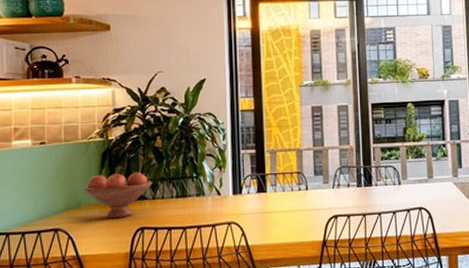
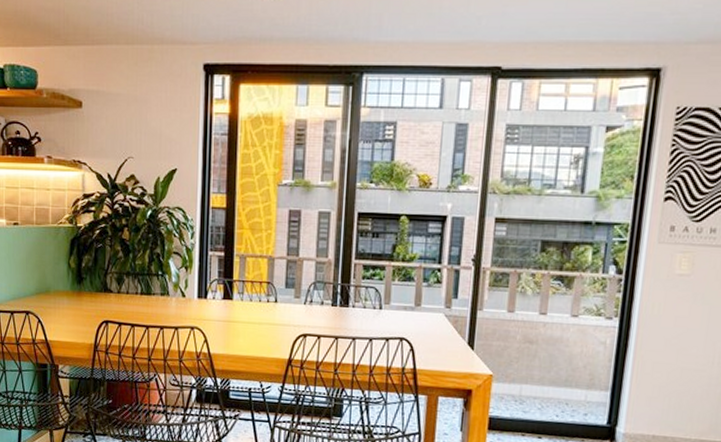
fruit bowl: present [84,171,152,219] -> none [54,262,118,309]

